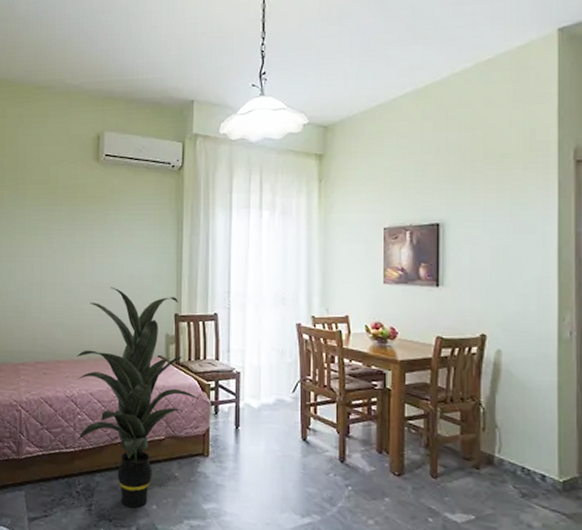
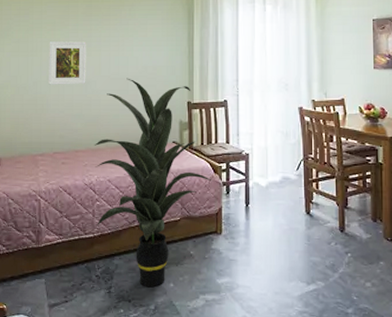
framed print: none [31,247,70,293] -> present [49,41,86,85]

